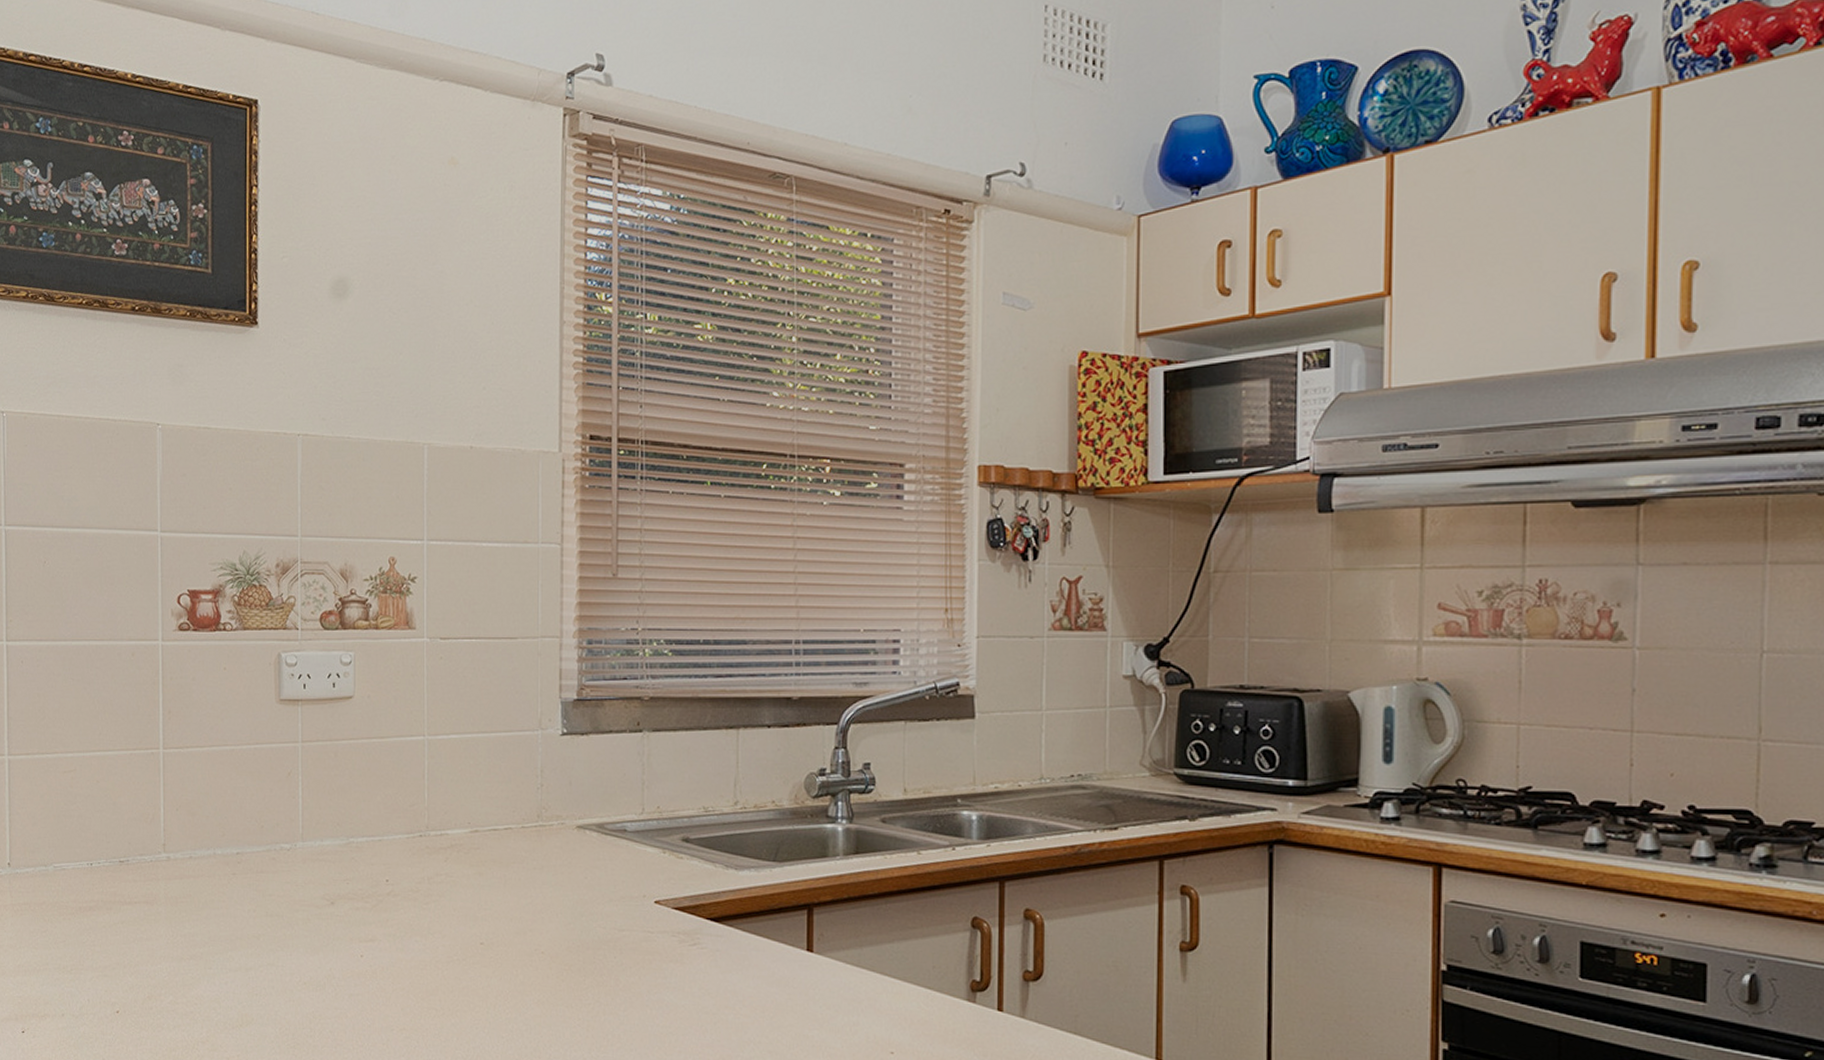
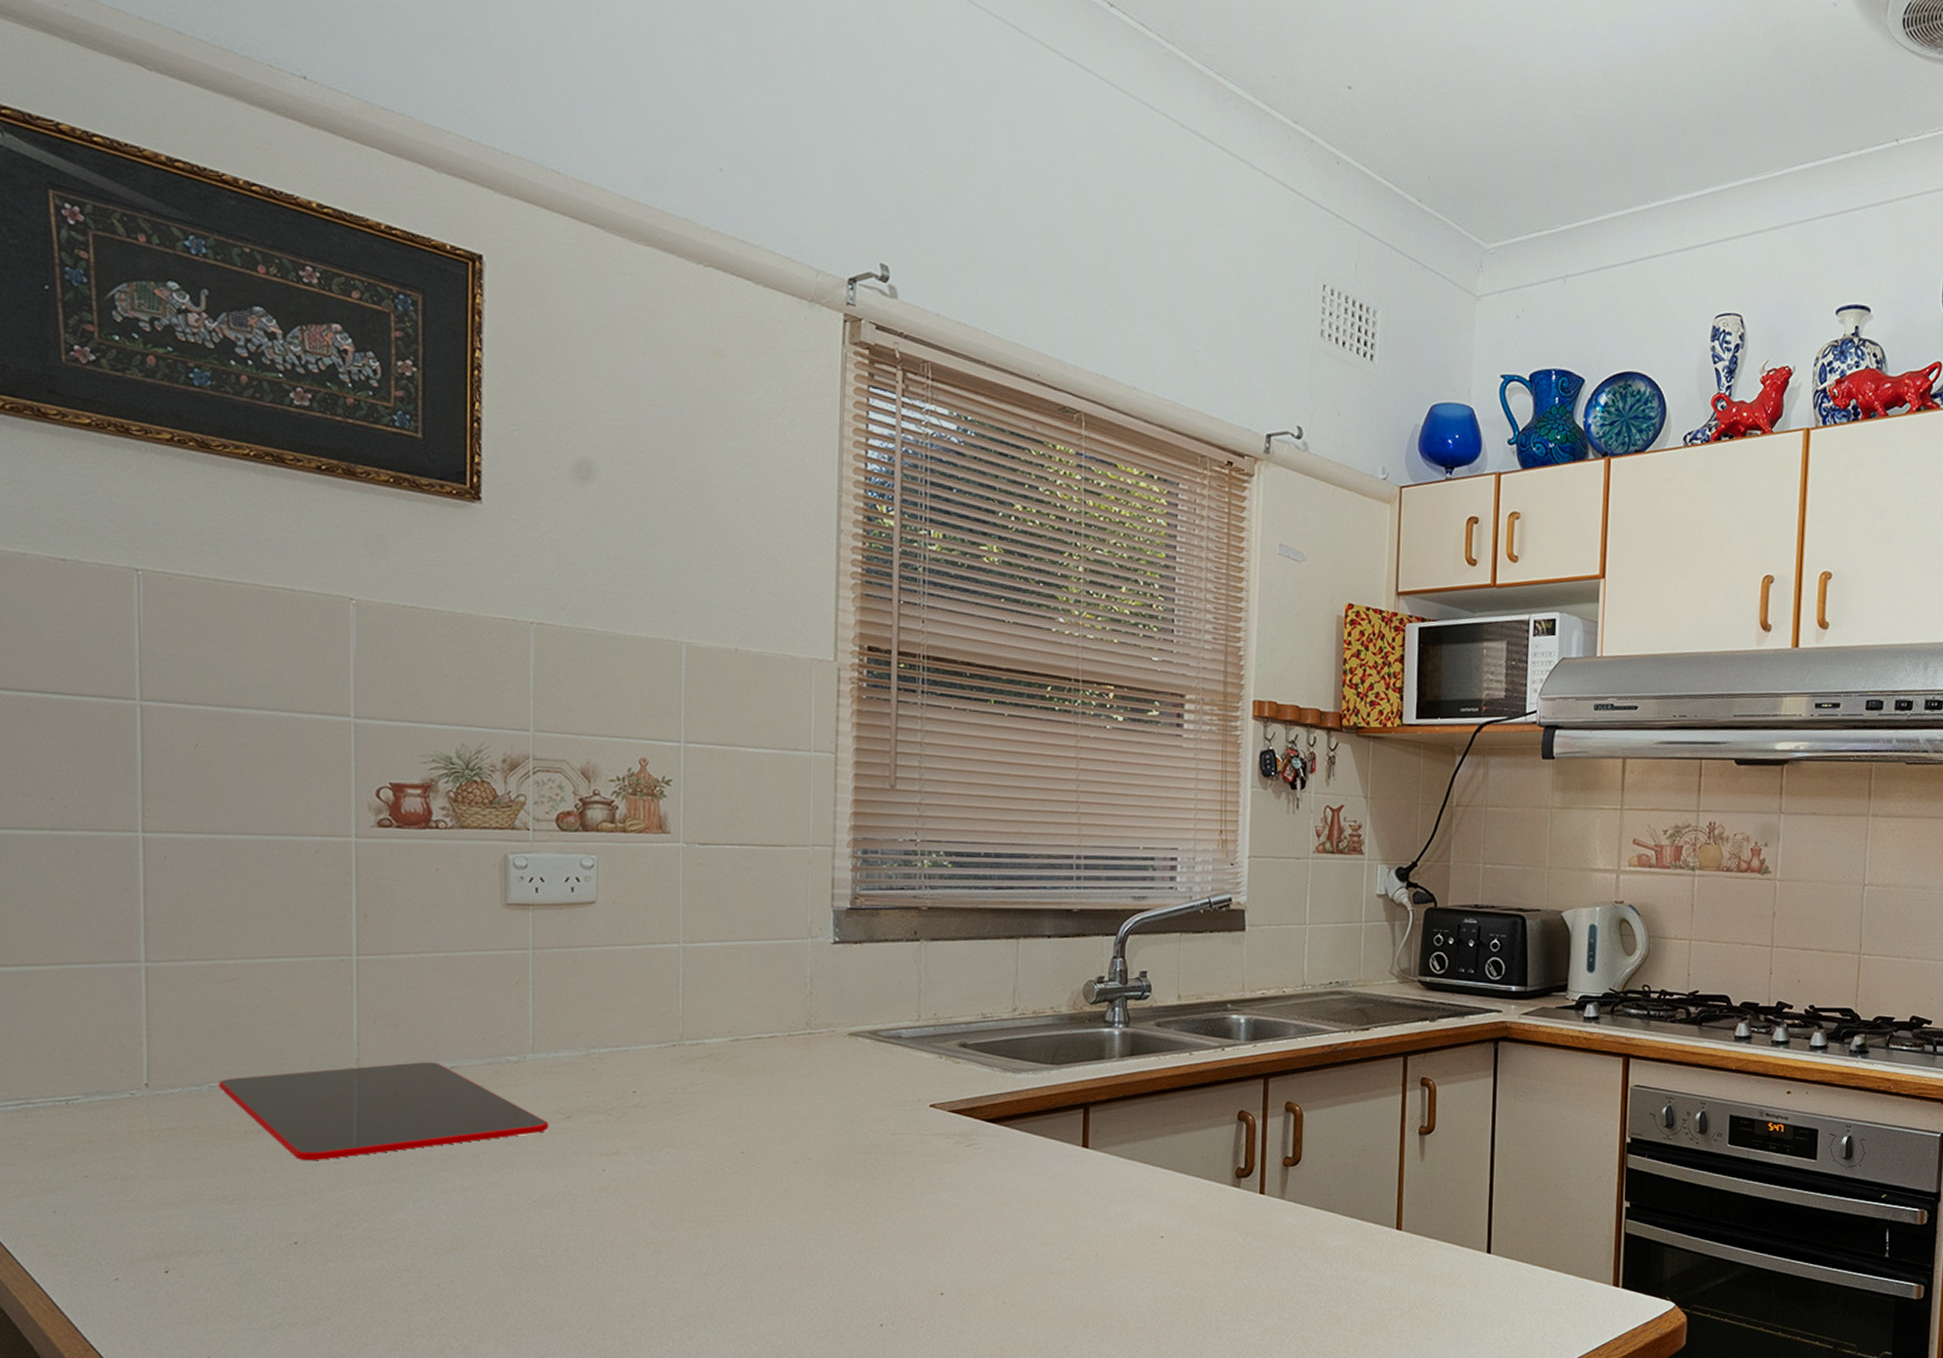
cutting board: none [61,848,316,937] -> present [219,1062,549,1160]

